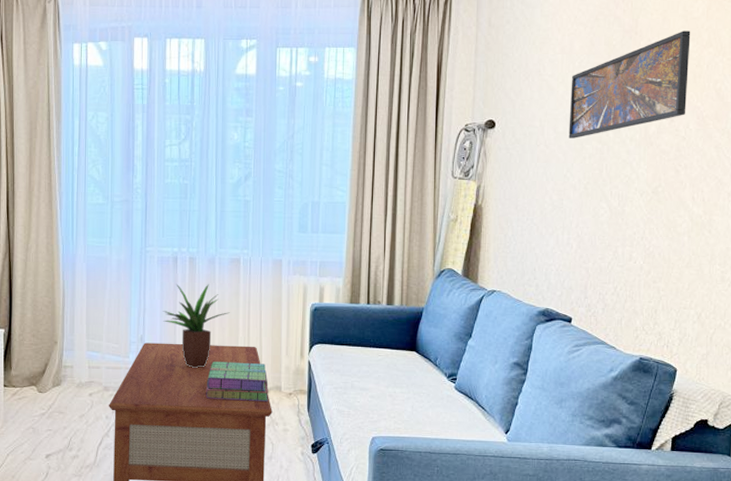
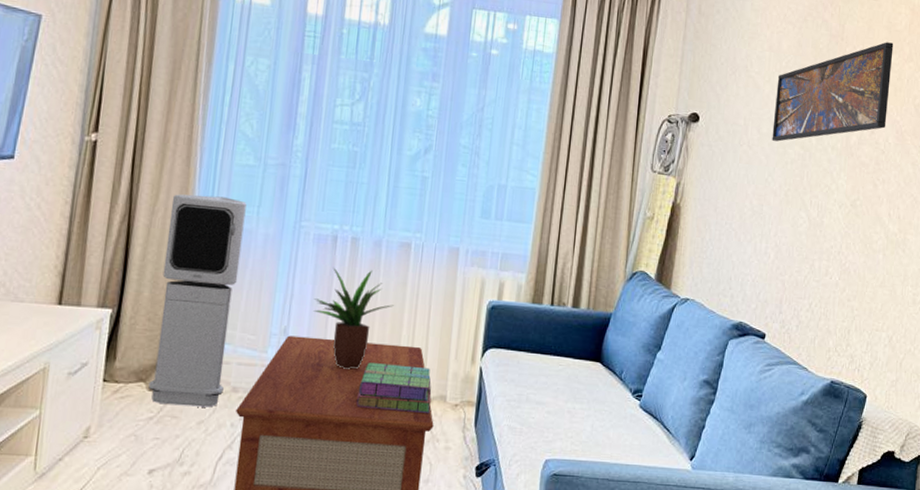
air purifier: none [39,232,100,404] -> present [148,194,247,408]

